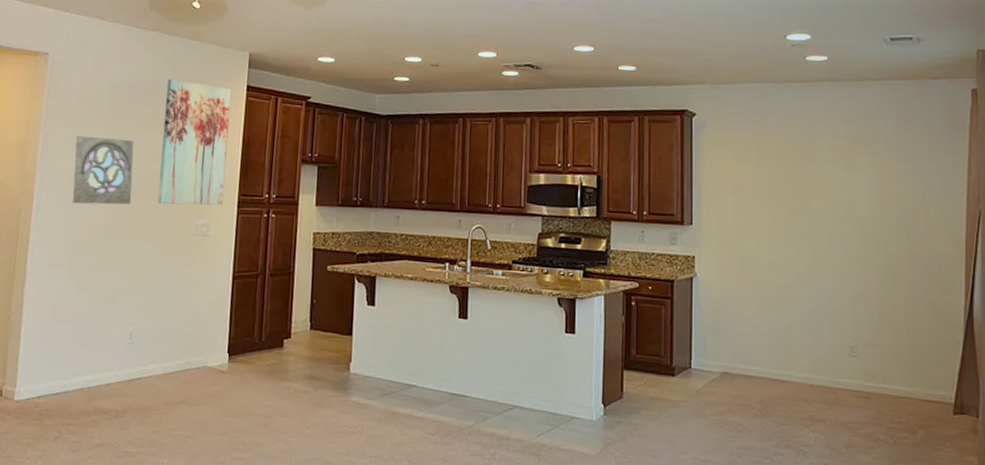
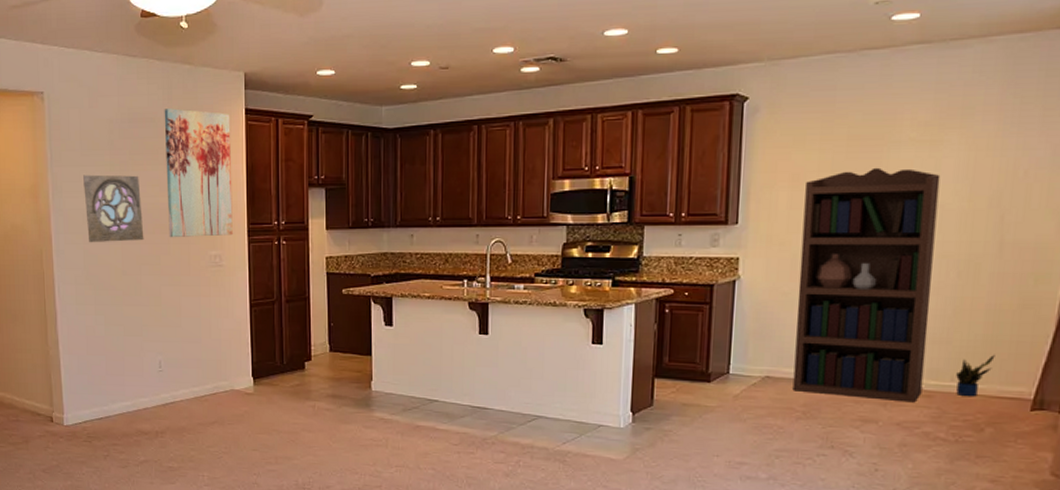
bookcase: none [747,182,861,404] -> present [792,167,941,403]
potted plant: none [888,358,918,400] -> present [956,354,995,397]

